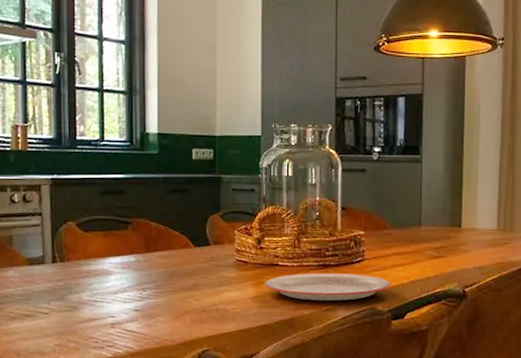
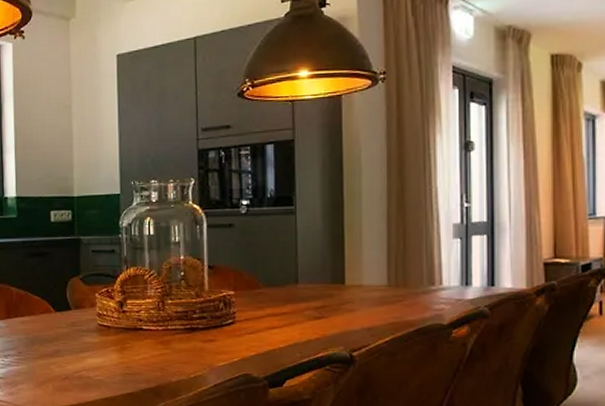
plate: present [265,273,391,302] -> none [128,337,267,368]

